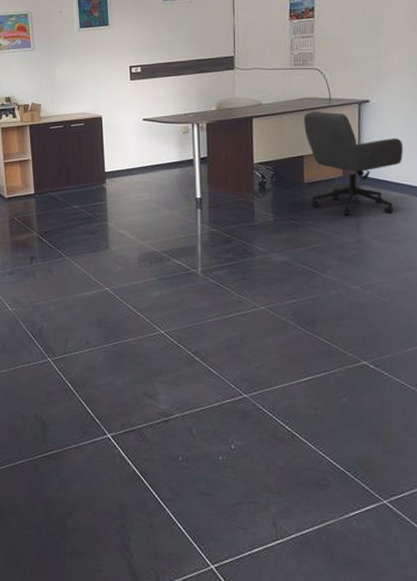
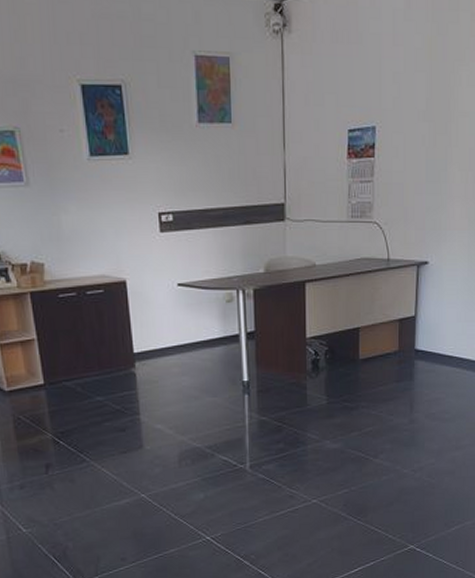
office chair: present [304,111,403,216] -> none [360,275,458,395]

